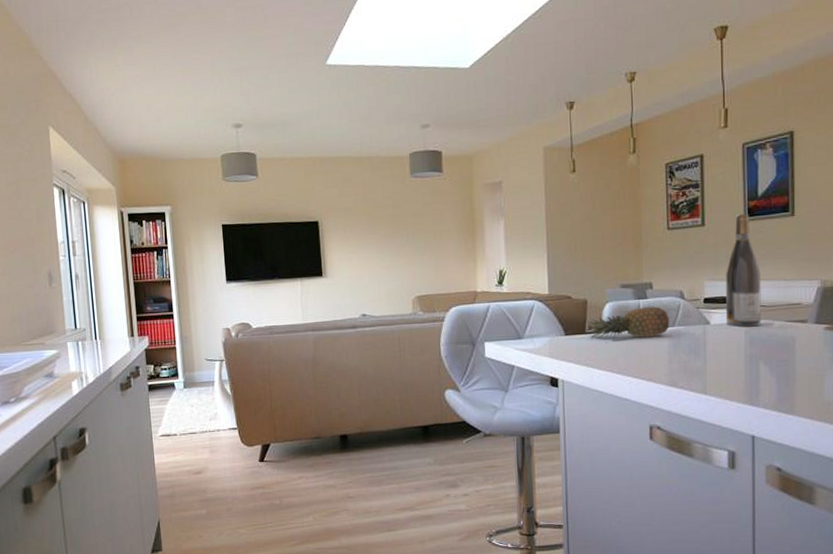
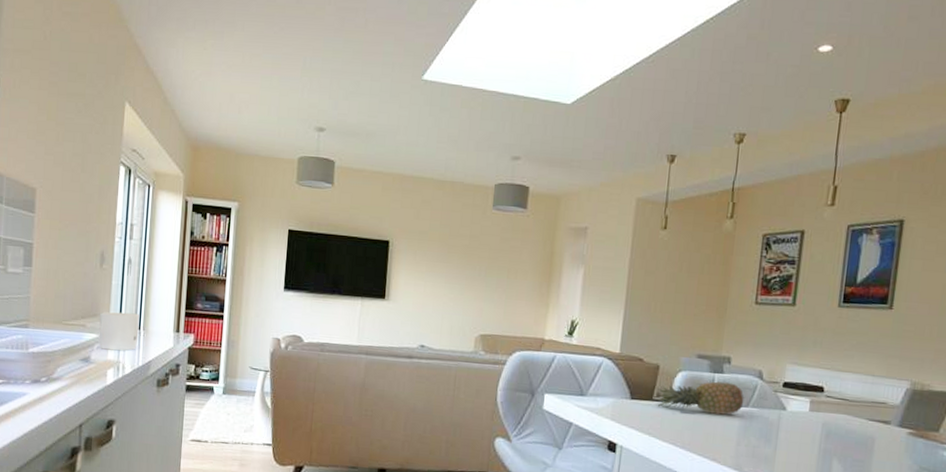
mug: none [55,325,97,363] -> present [99,312,140,352]
wine bottle: present [725,214,762,328] -> none [803,299,848,421]

